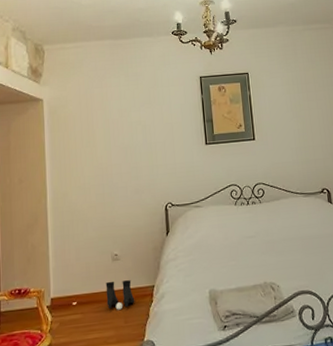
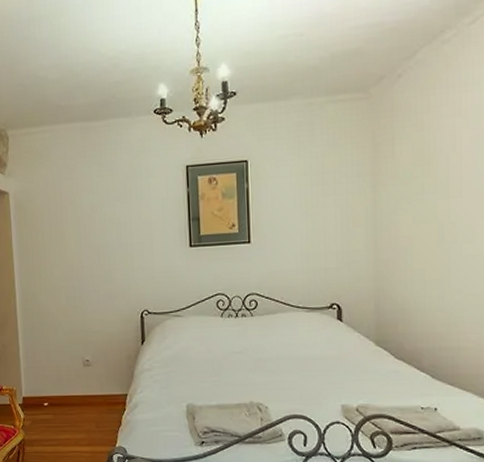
boots: present [105,280,135,310] -> none [76,386,107,415]

